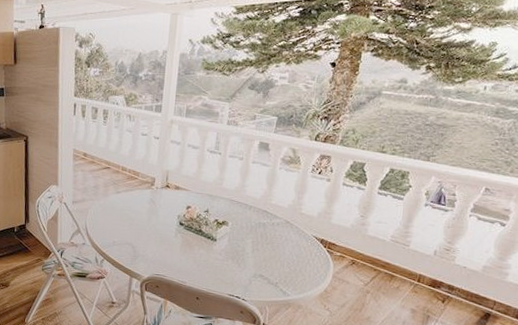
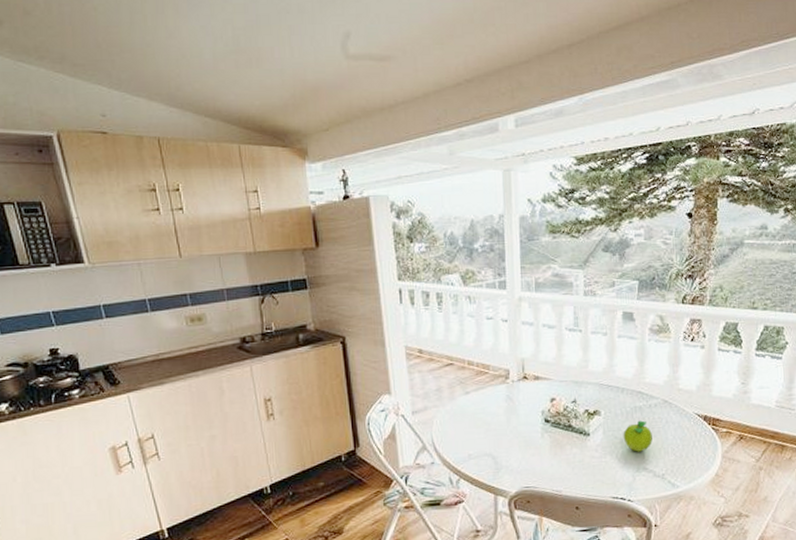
fruit: none [245,235,272,261] -> present [623,420,653,452]

